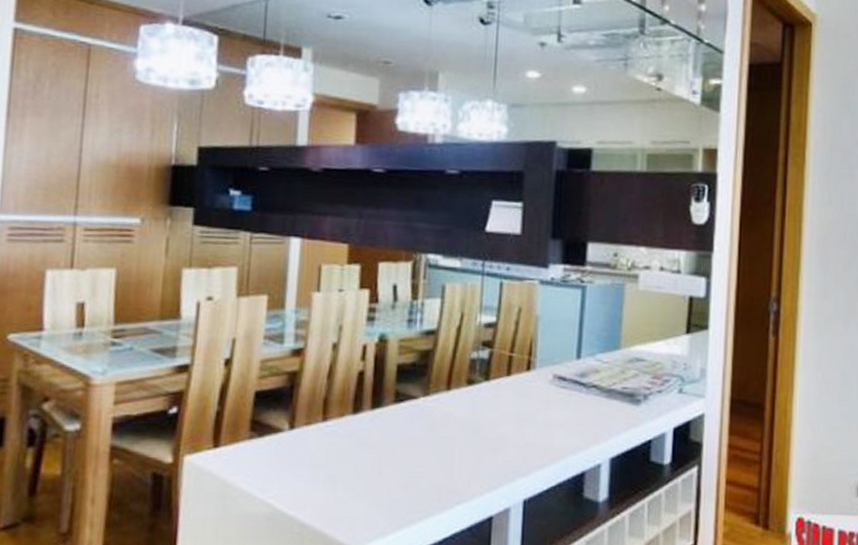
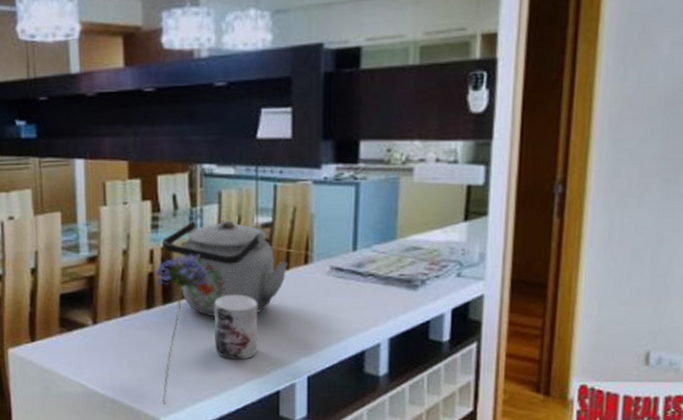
flower: none [361,352,423,531] -> present [155,254,207,405]
kettle: none [377,315,510,427] -> present [163,220,289,317]
mug: none [425,401,475,479] -> present [214,295,257,361]

